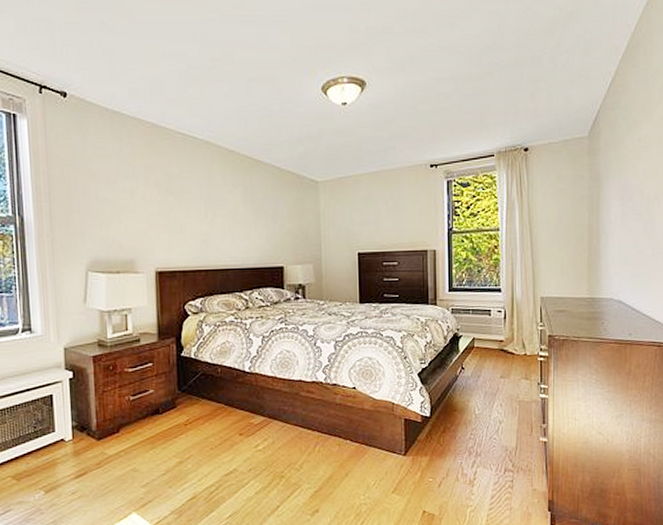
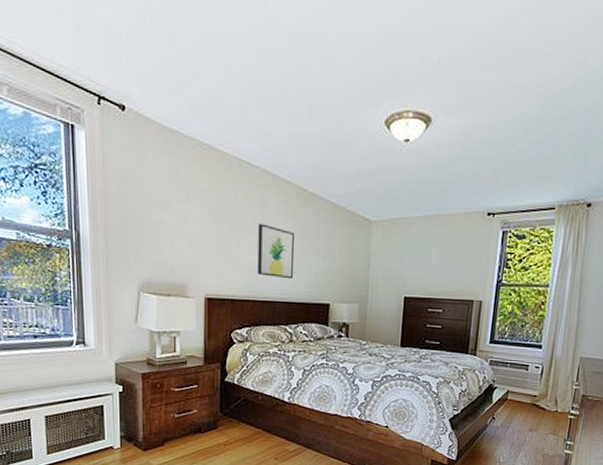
wall art: none [206,193,245,246] -> present [257,223,295,280]

